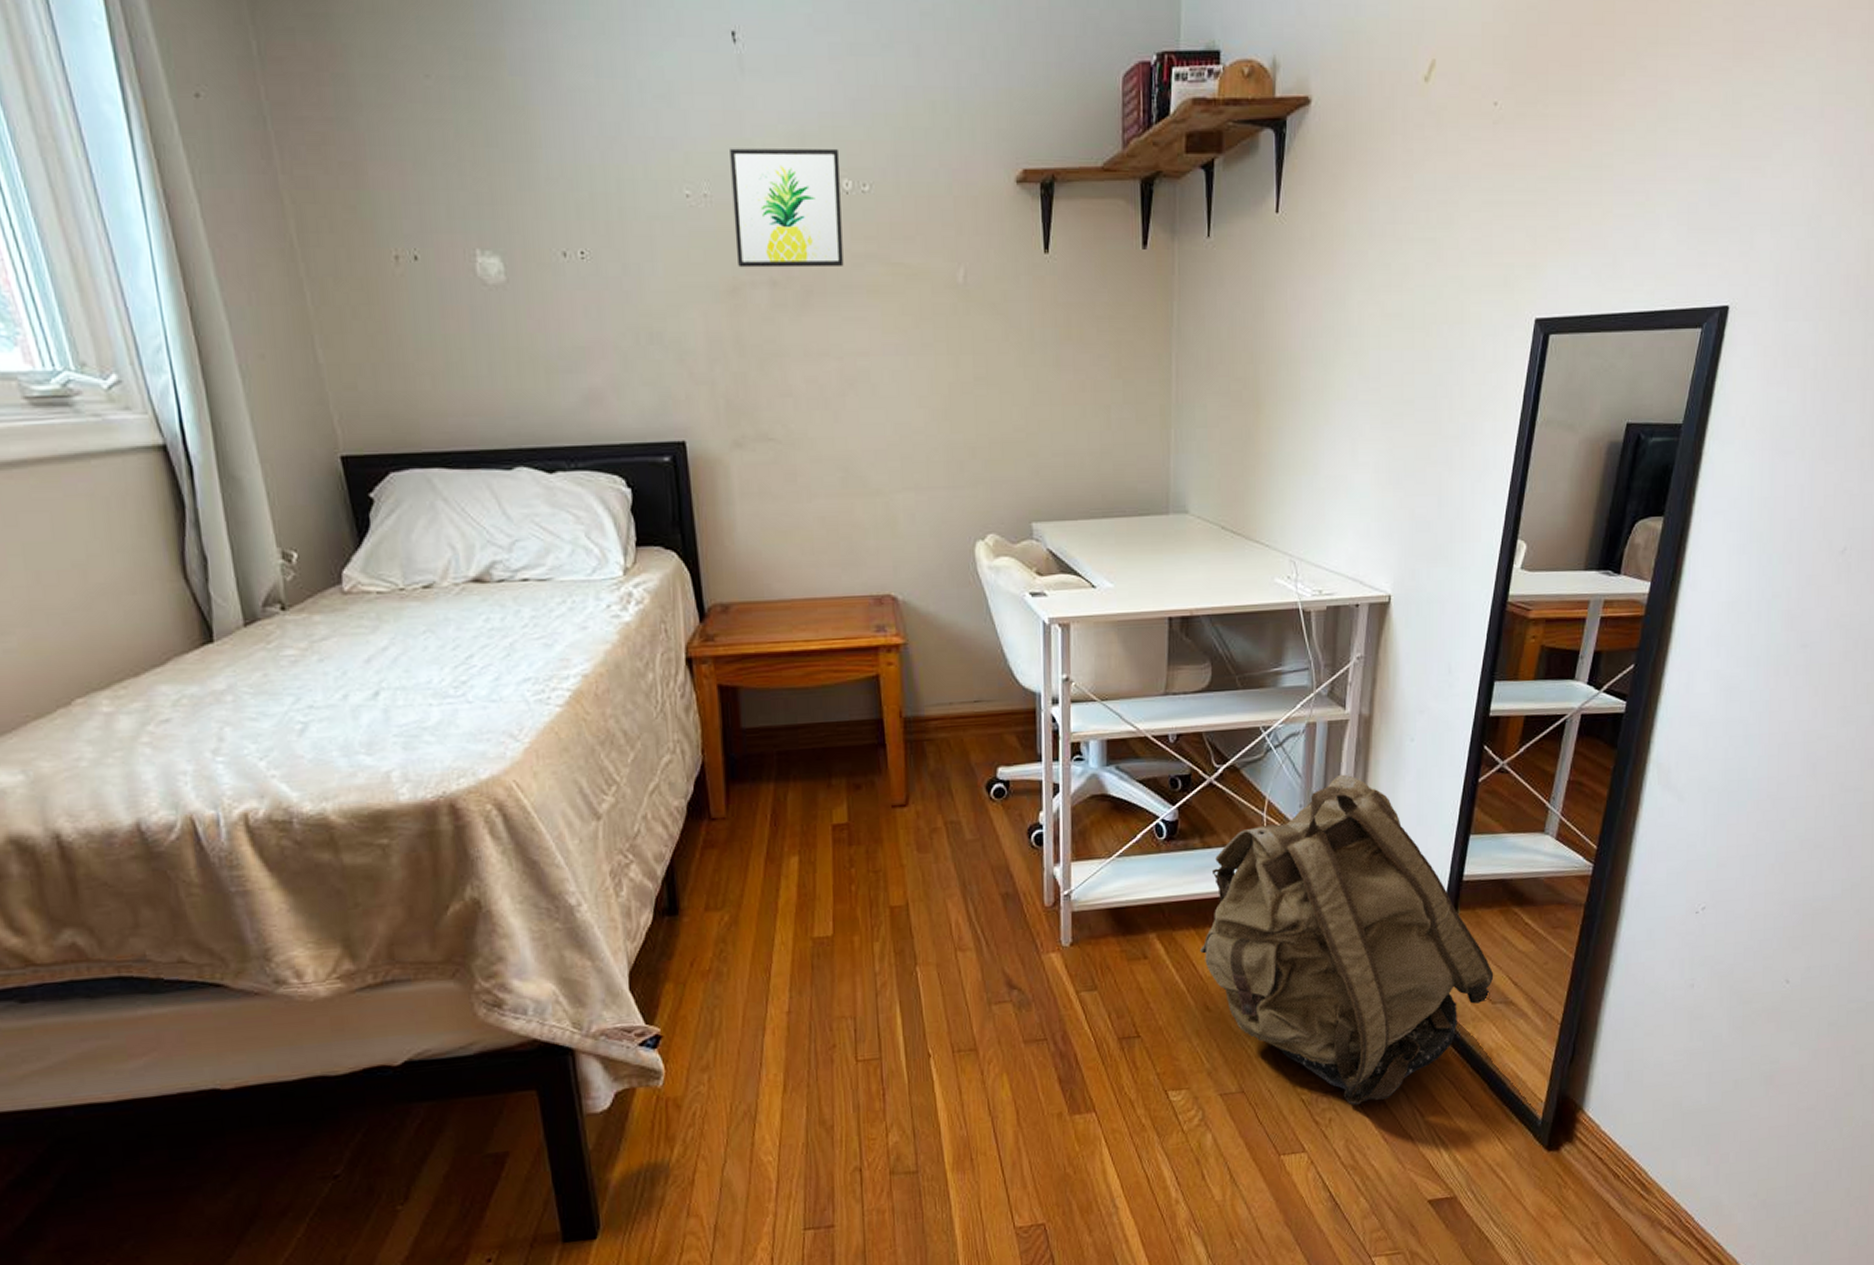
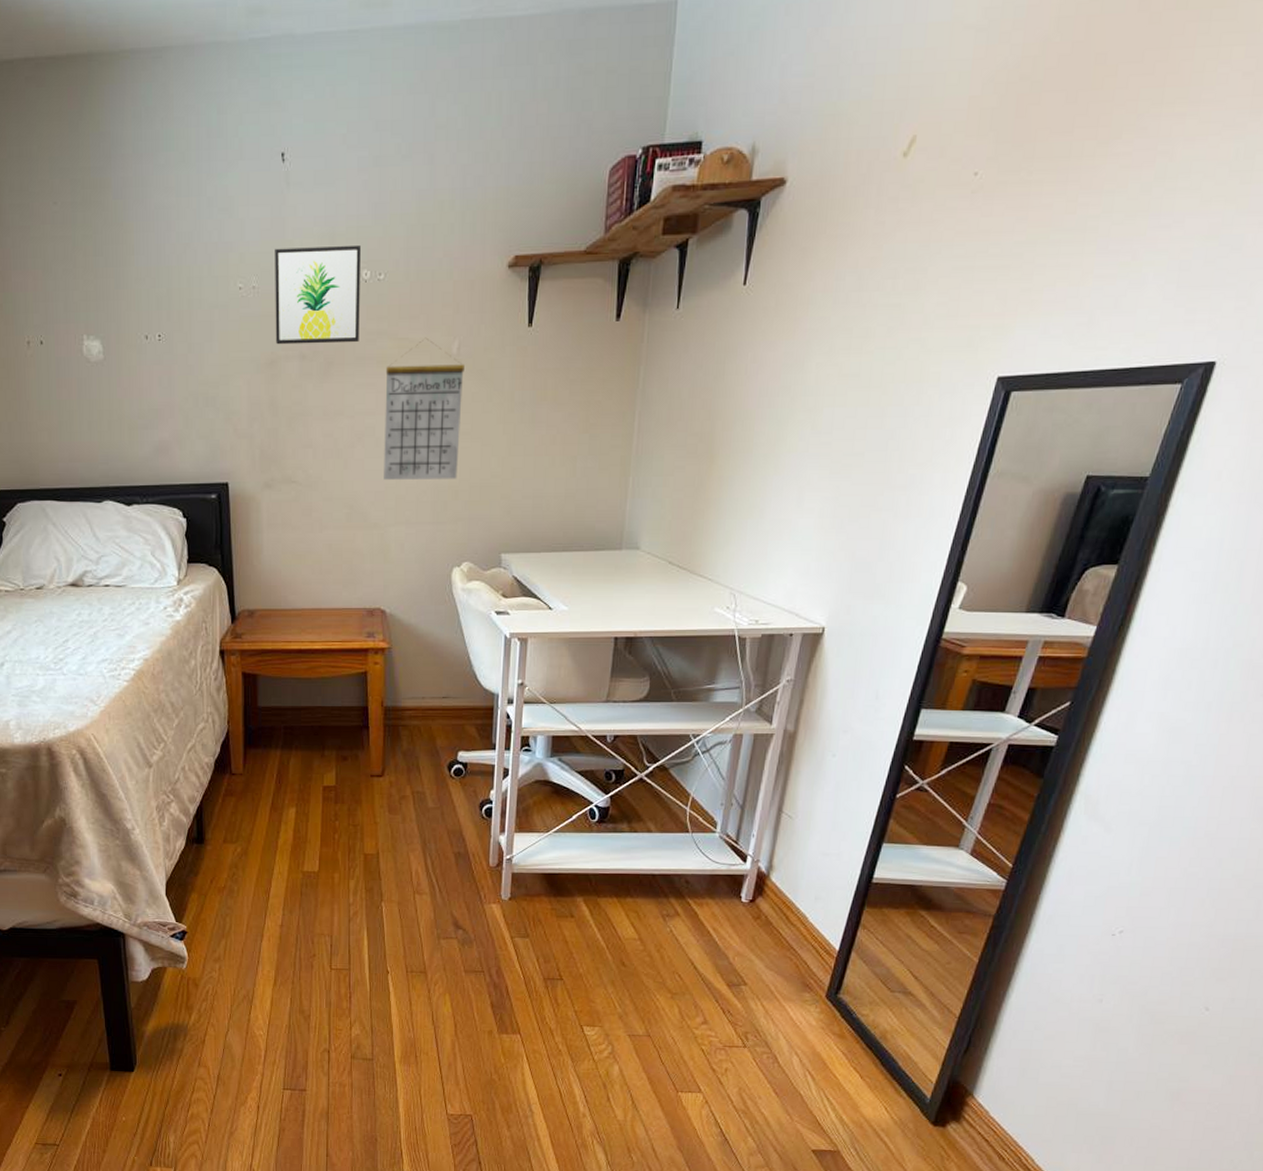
calendar: none [878,263,974,436] -> present [384,337,464,480]
backpack: present [1200,774,1494,1105] -> none [621,780,895,1061]

